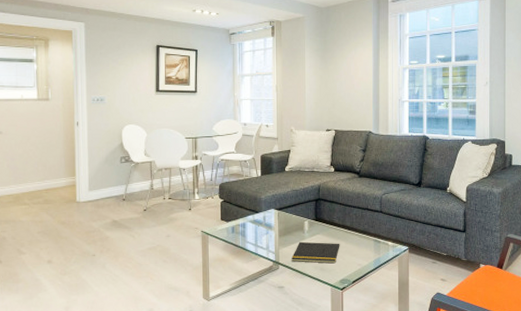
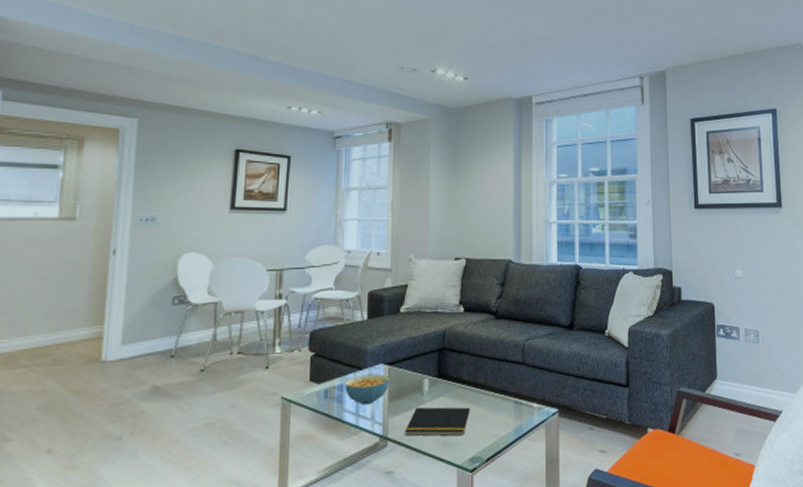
cereal bowl: none [247,217,279,239] -> present [345,374,390,405]

